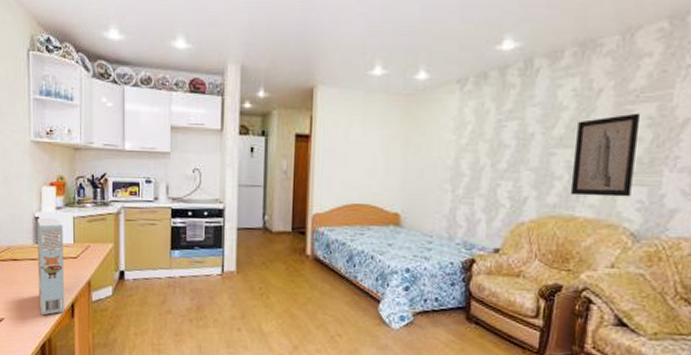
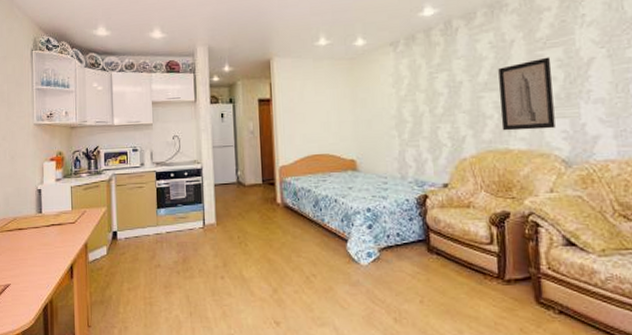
cereal box: present [37,217,64,316] -> none [40,188,64,279]

